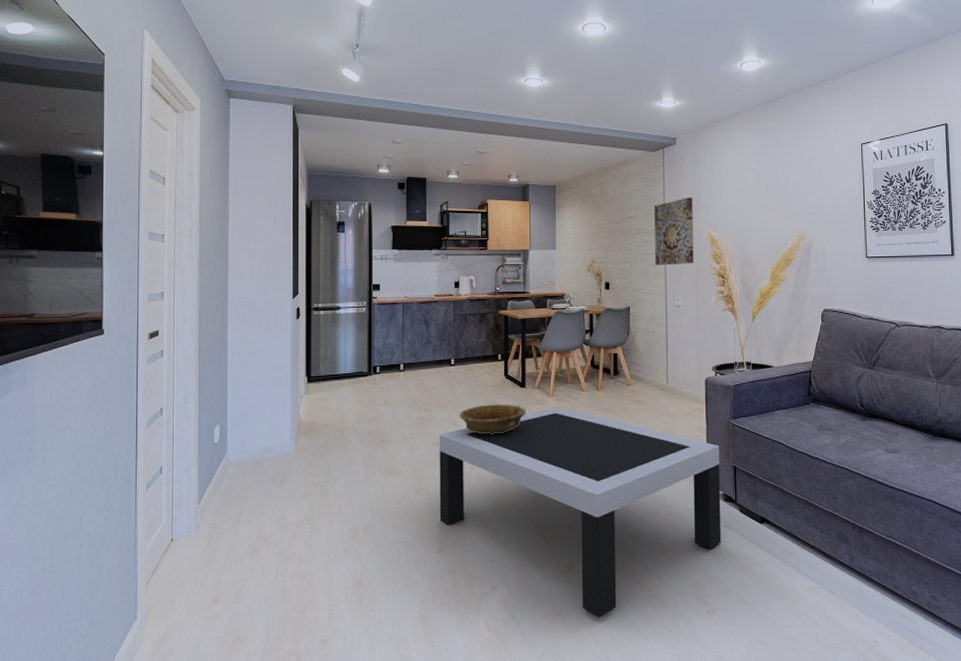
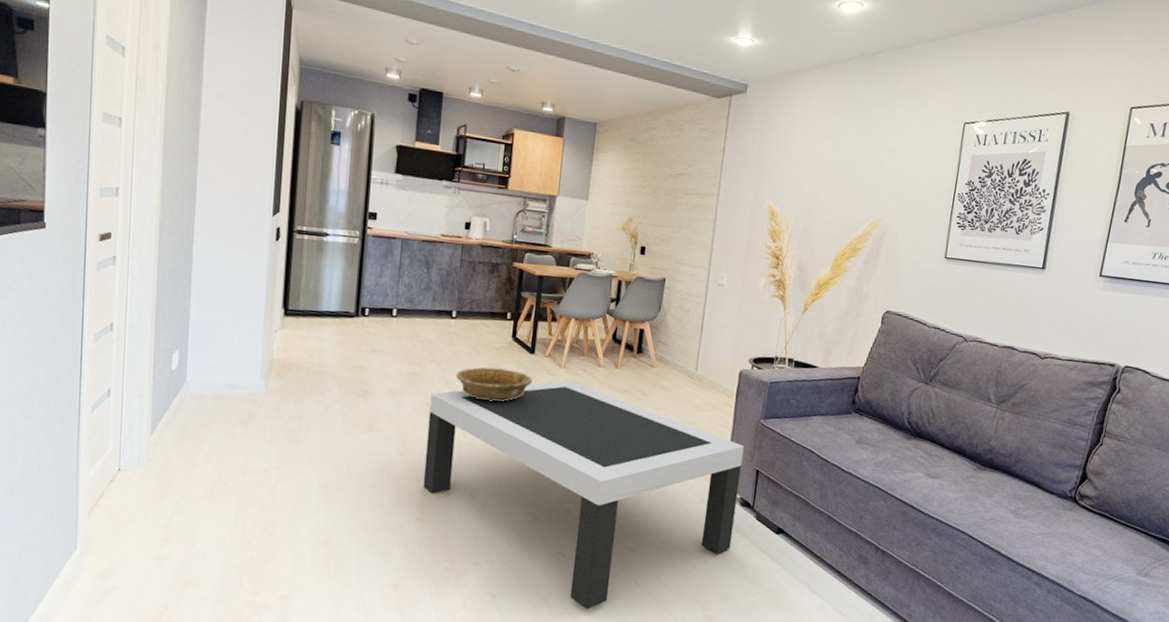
wall art: present [653,197,694,266] -> none [702,158,757,239]

